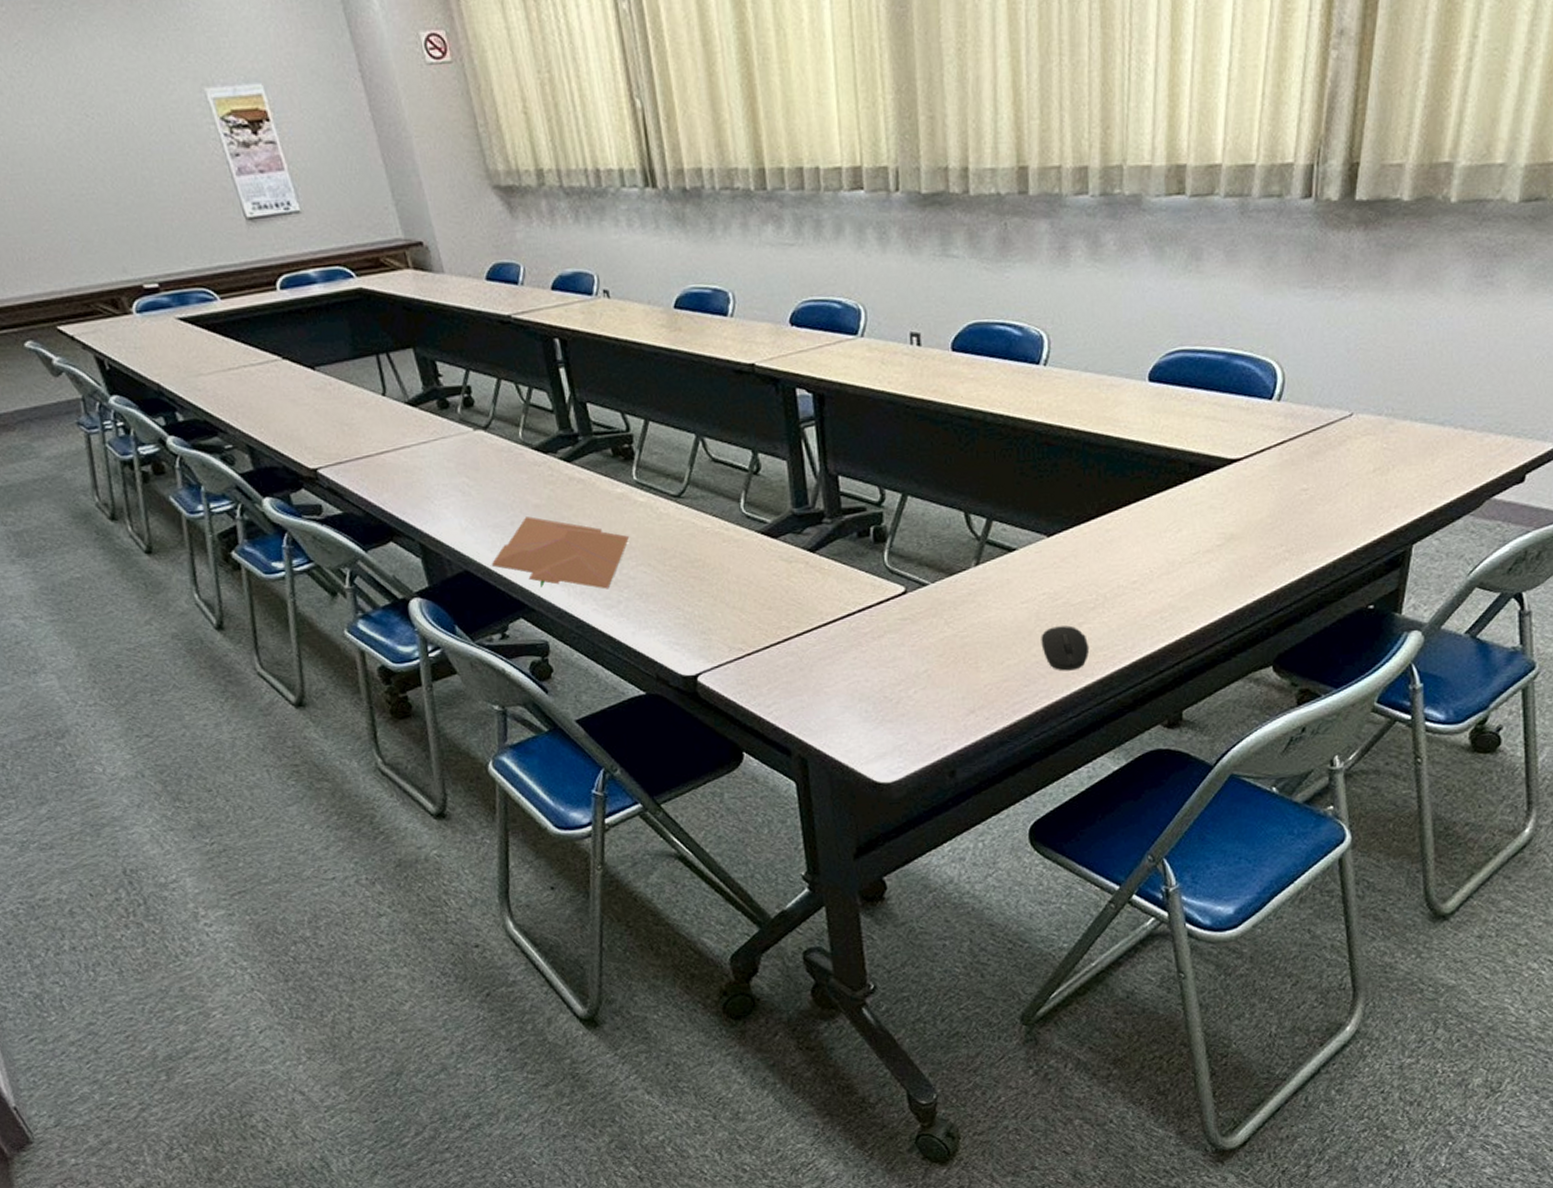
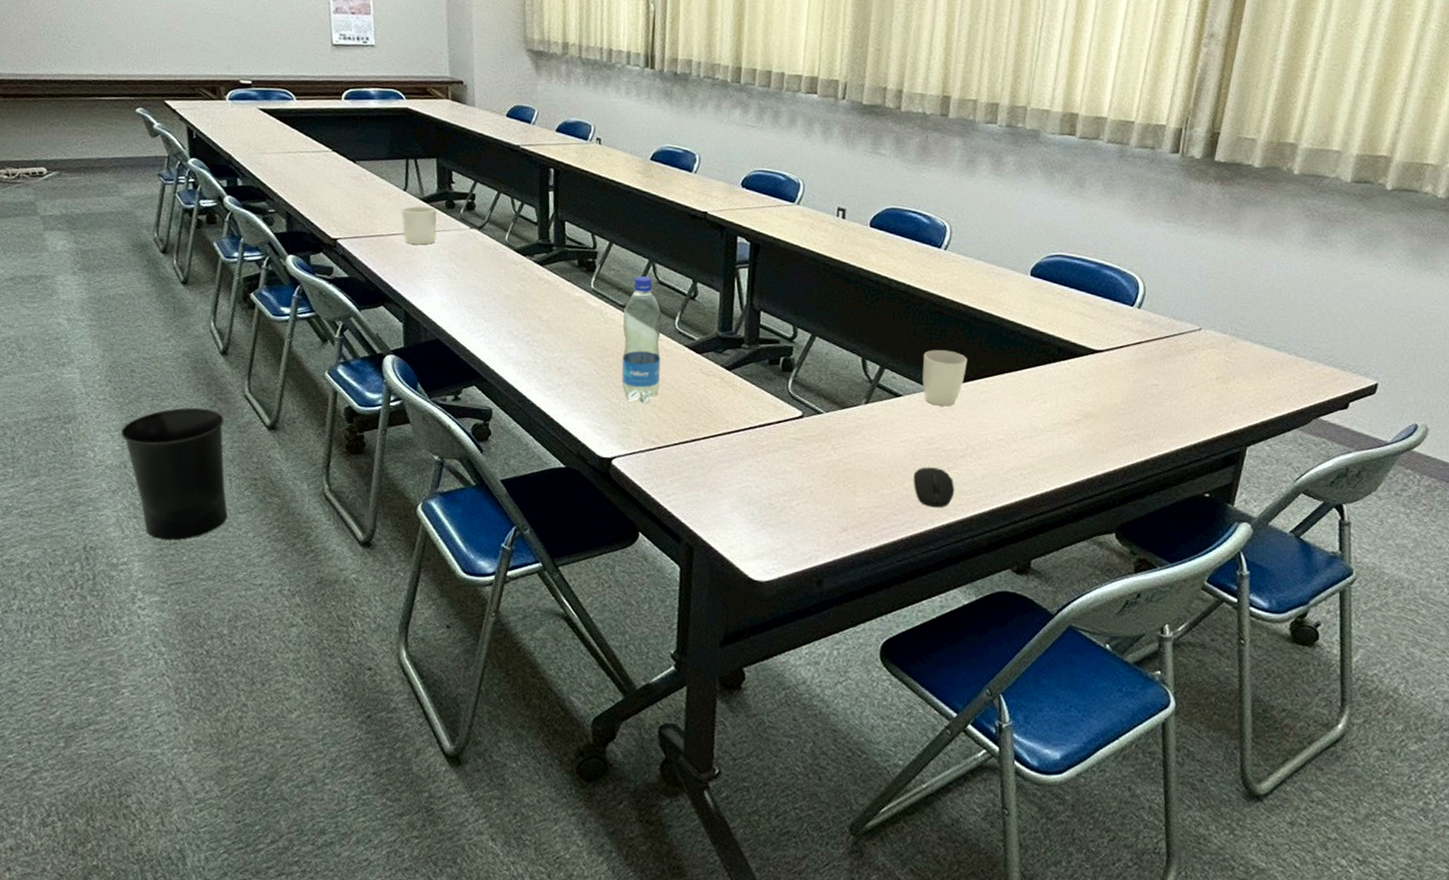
waste bin: none [126,695,276,849] -> present [121,407,228,540]
mug: none [385,410,436,461] -> present [401,205,437,245]
papers: present [491,516,630,589] -> none [459,303,579,373]
bottle: none [678,455,737,607] -> present [621,276,662,404]
cup: none [1034,487,1087,555] -> present [922,349,967,407]

